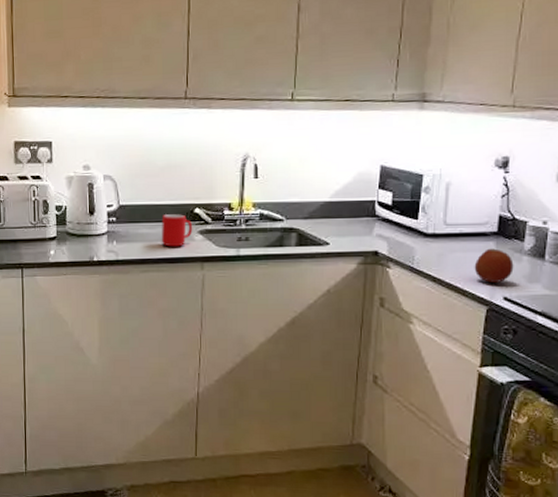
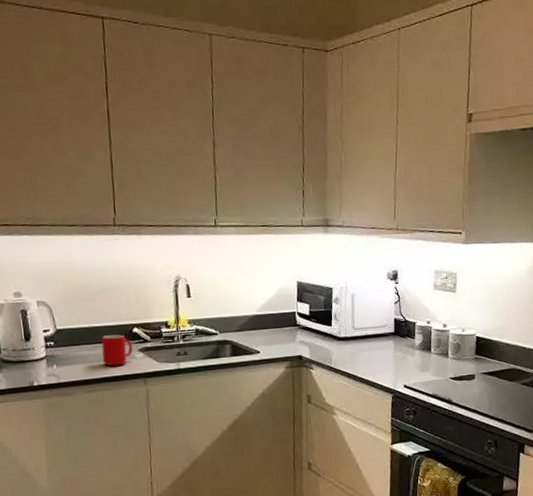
fruit: present [474,248,514,283] -> none [379,346,409,374]

